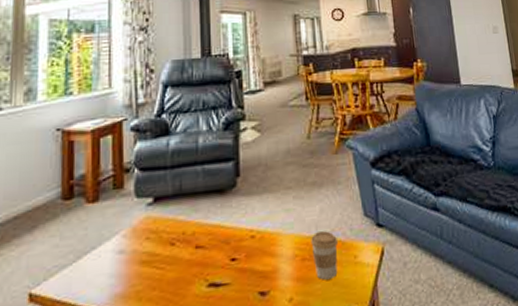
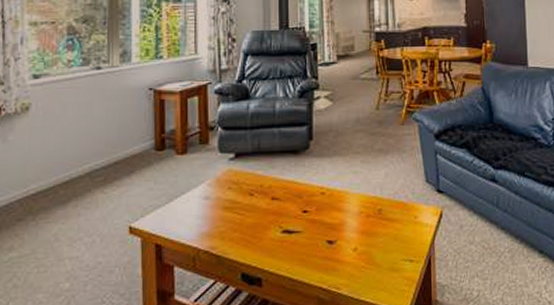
coffee cup: present [311,231,338,280] -> none [376,193,400,235]

